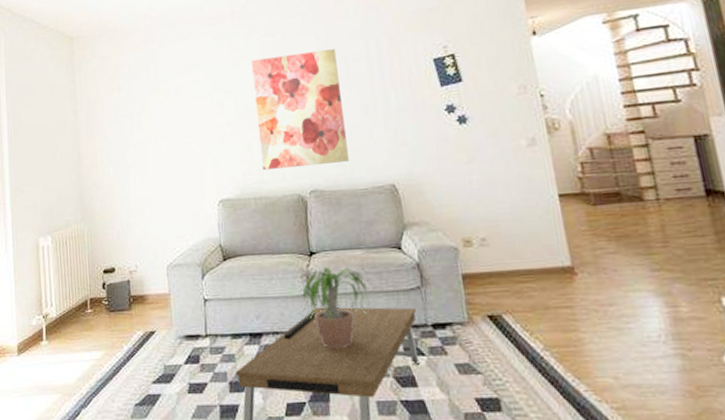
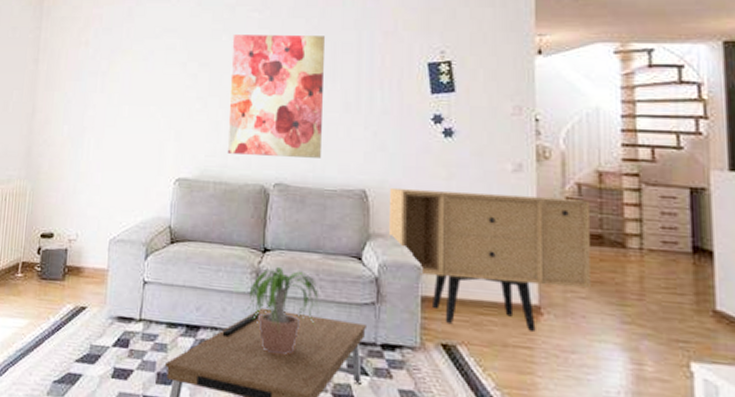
sideboard: none [416,162,617,297] -> present [388,187,591,333]

